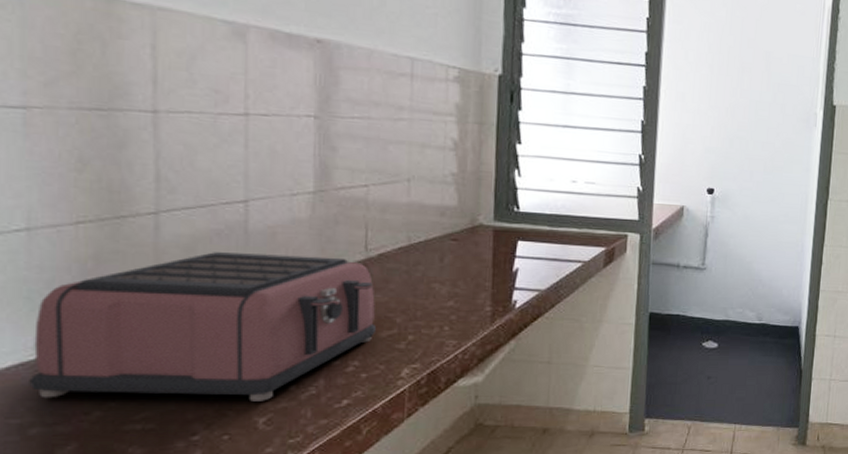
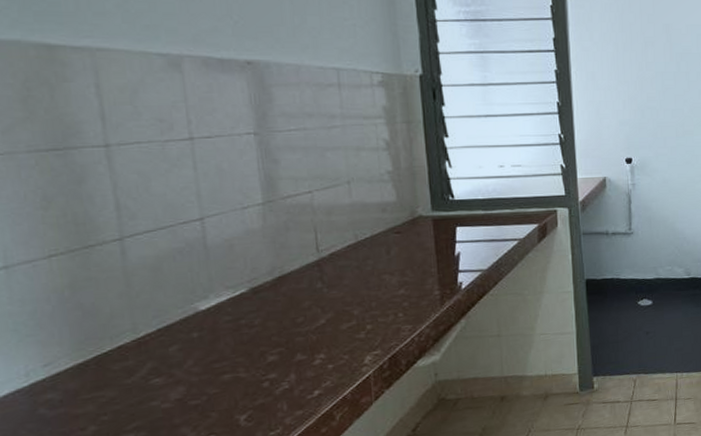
toaster: present [29,252,377,401] -> none [25,261,337,420]

